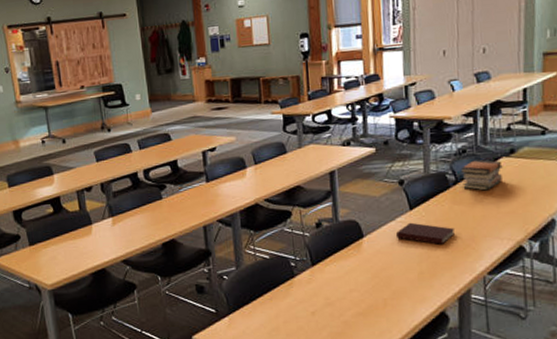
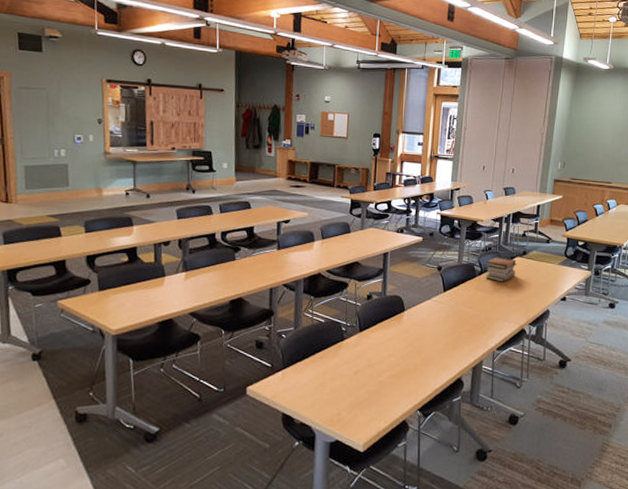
notebook: present [395,222,454,245] -> none [430,302,475,322]

